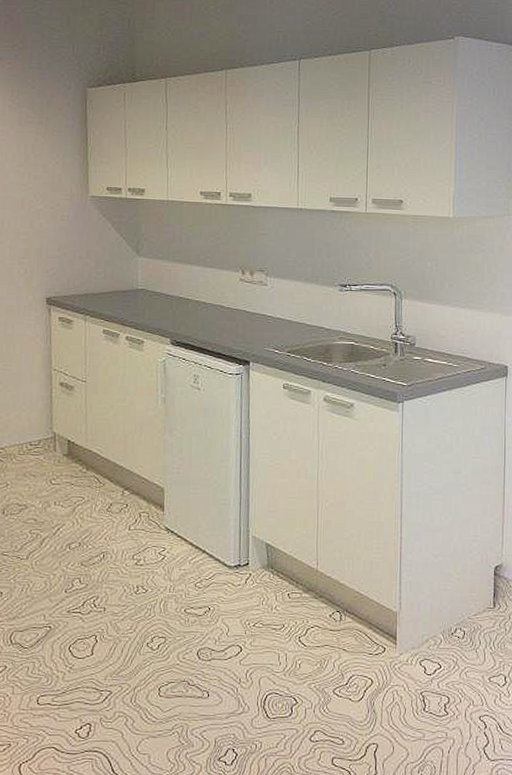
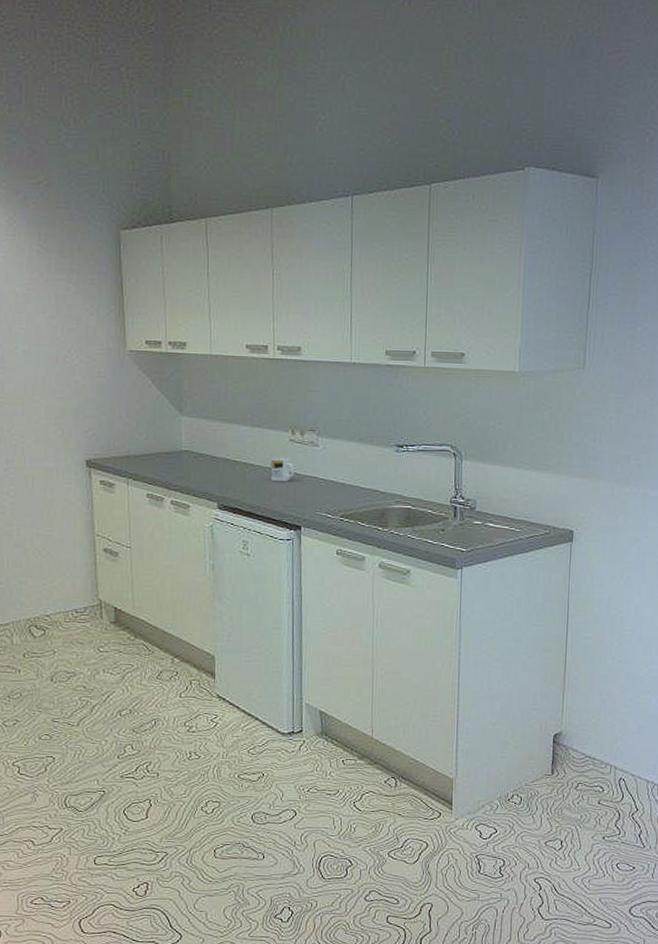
mug: none [221,296,245,319] -> present [270,458,295,482]

